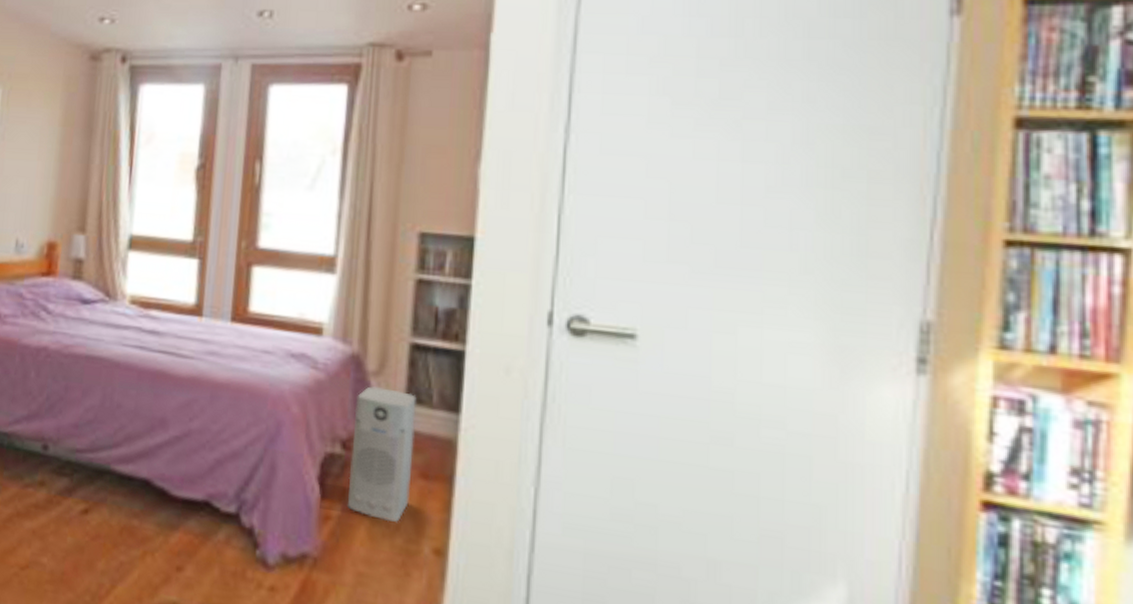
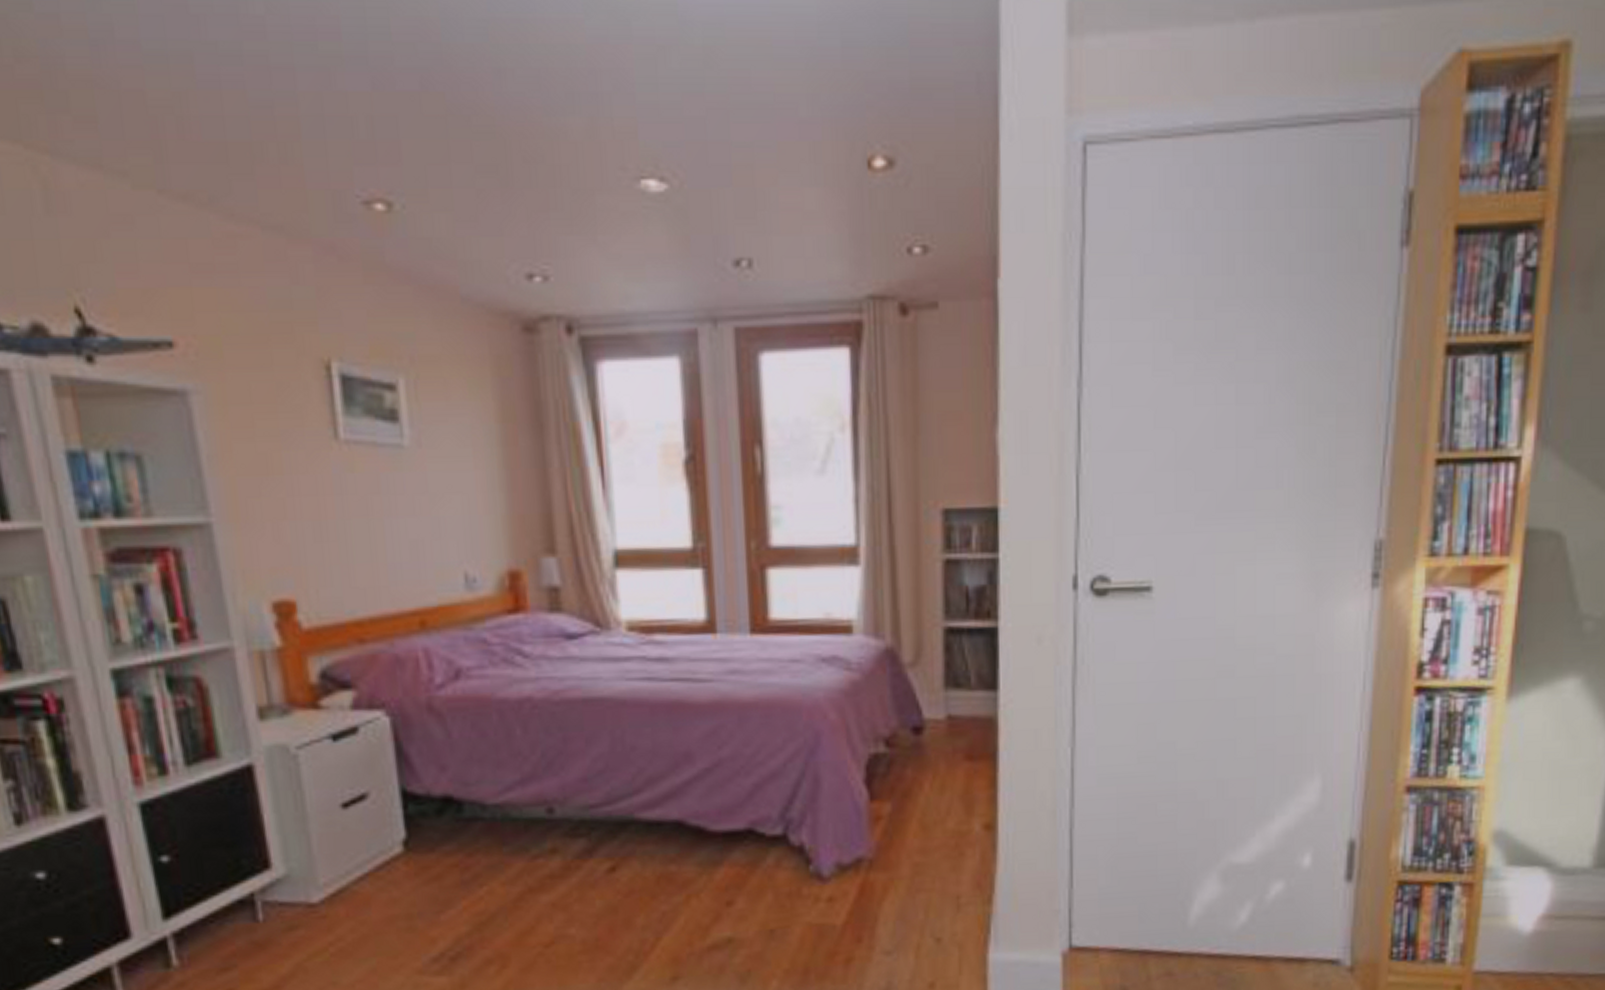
air purifier: present [346,386,417,524] -> none [894,677,957,809]

